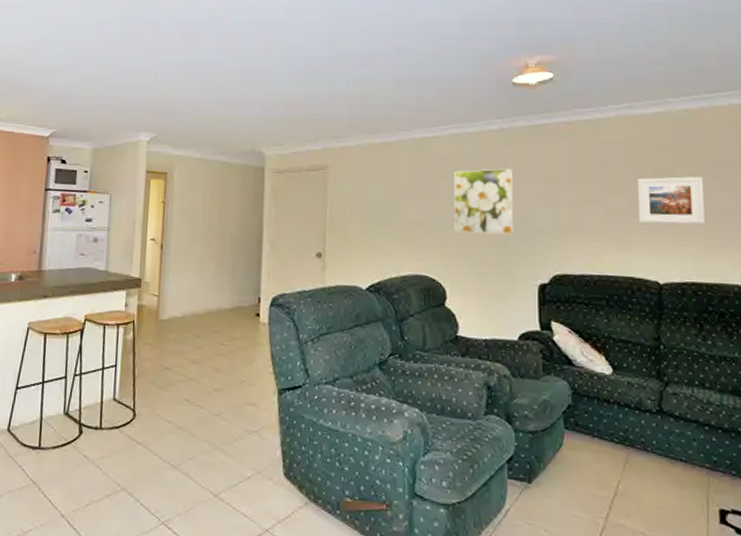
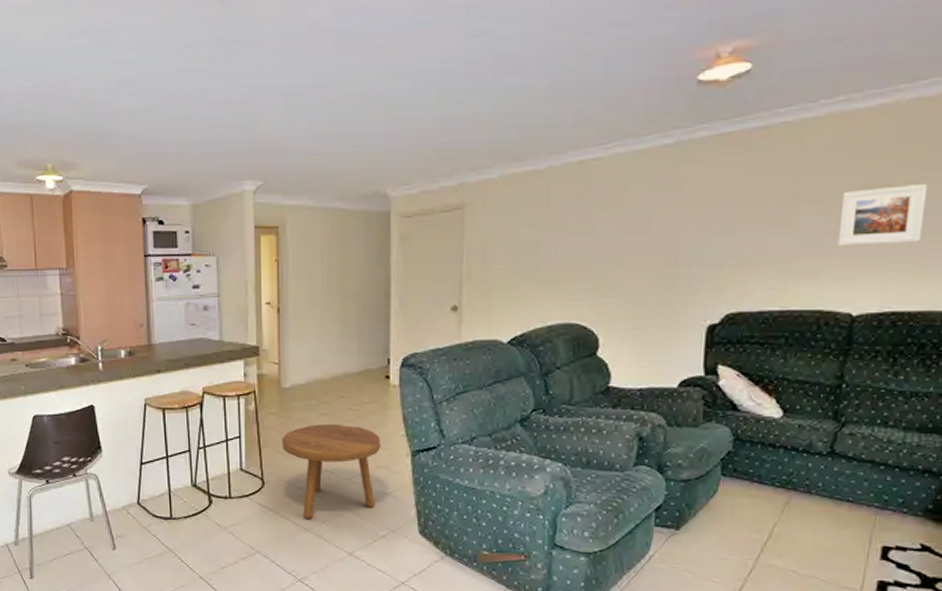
footstool: none [155,357,250,455] -> present [281,423,381,518]
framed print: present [454,168,514,235] -> none [613,192,690,272]

